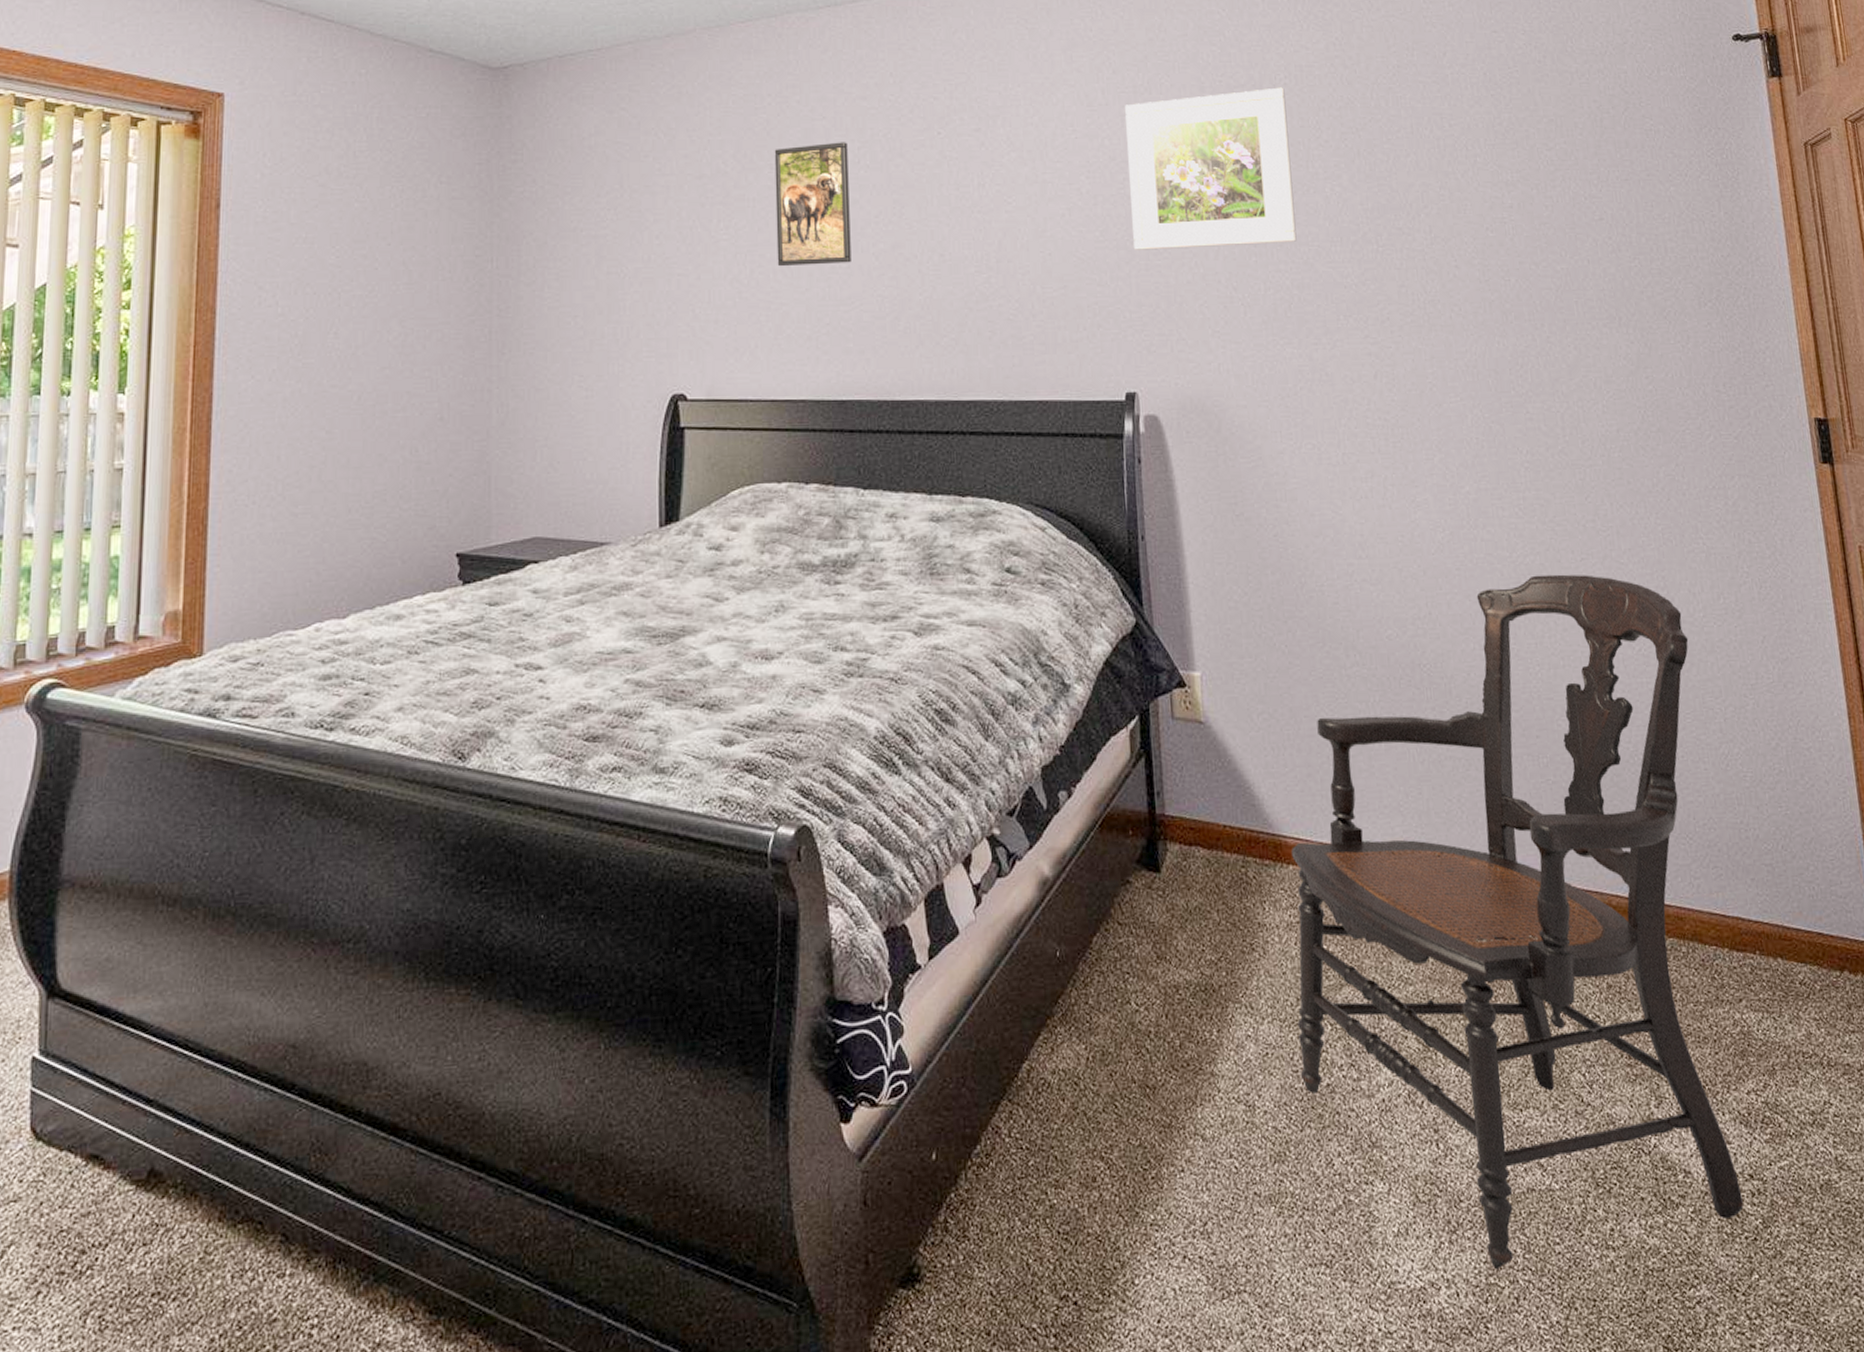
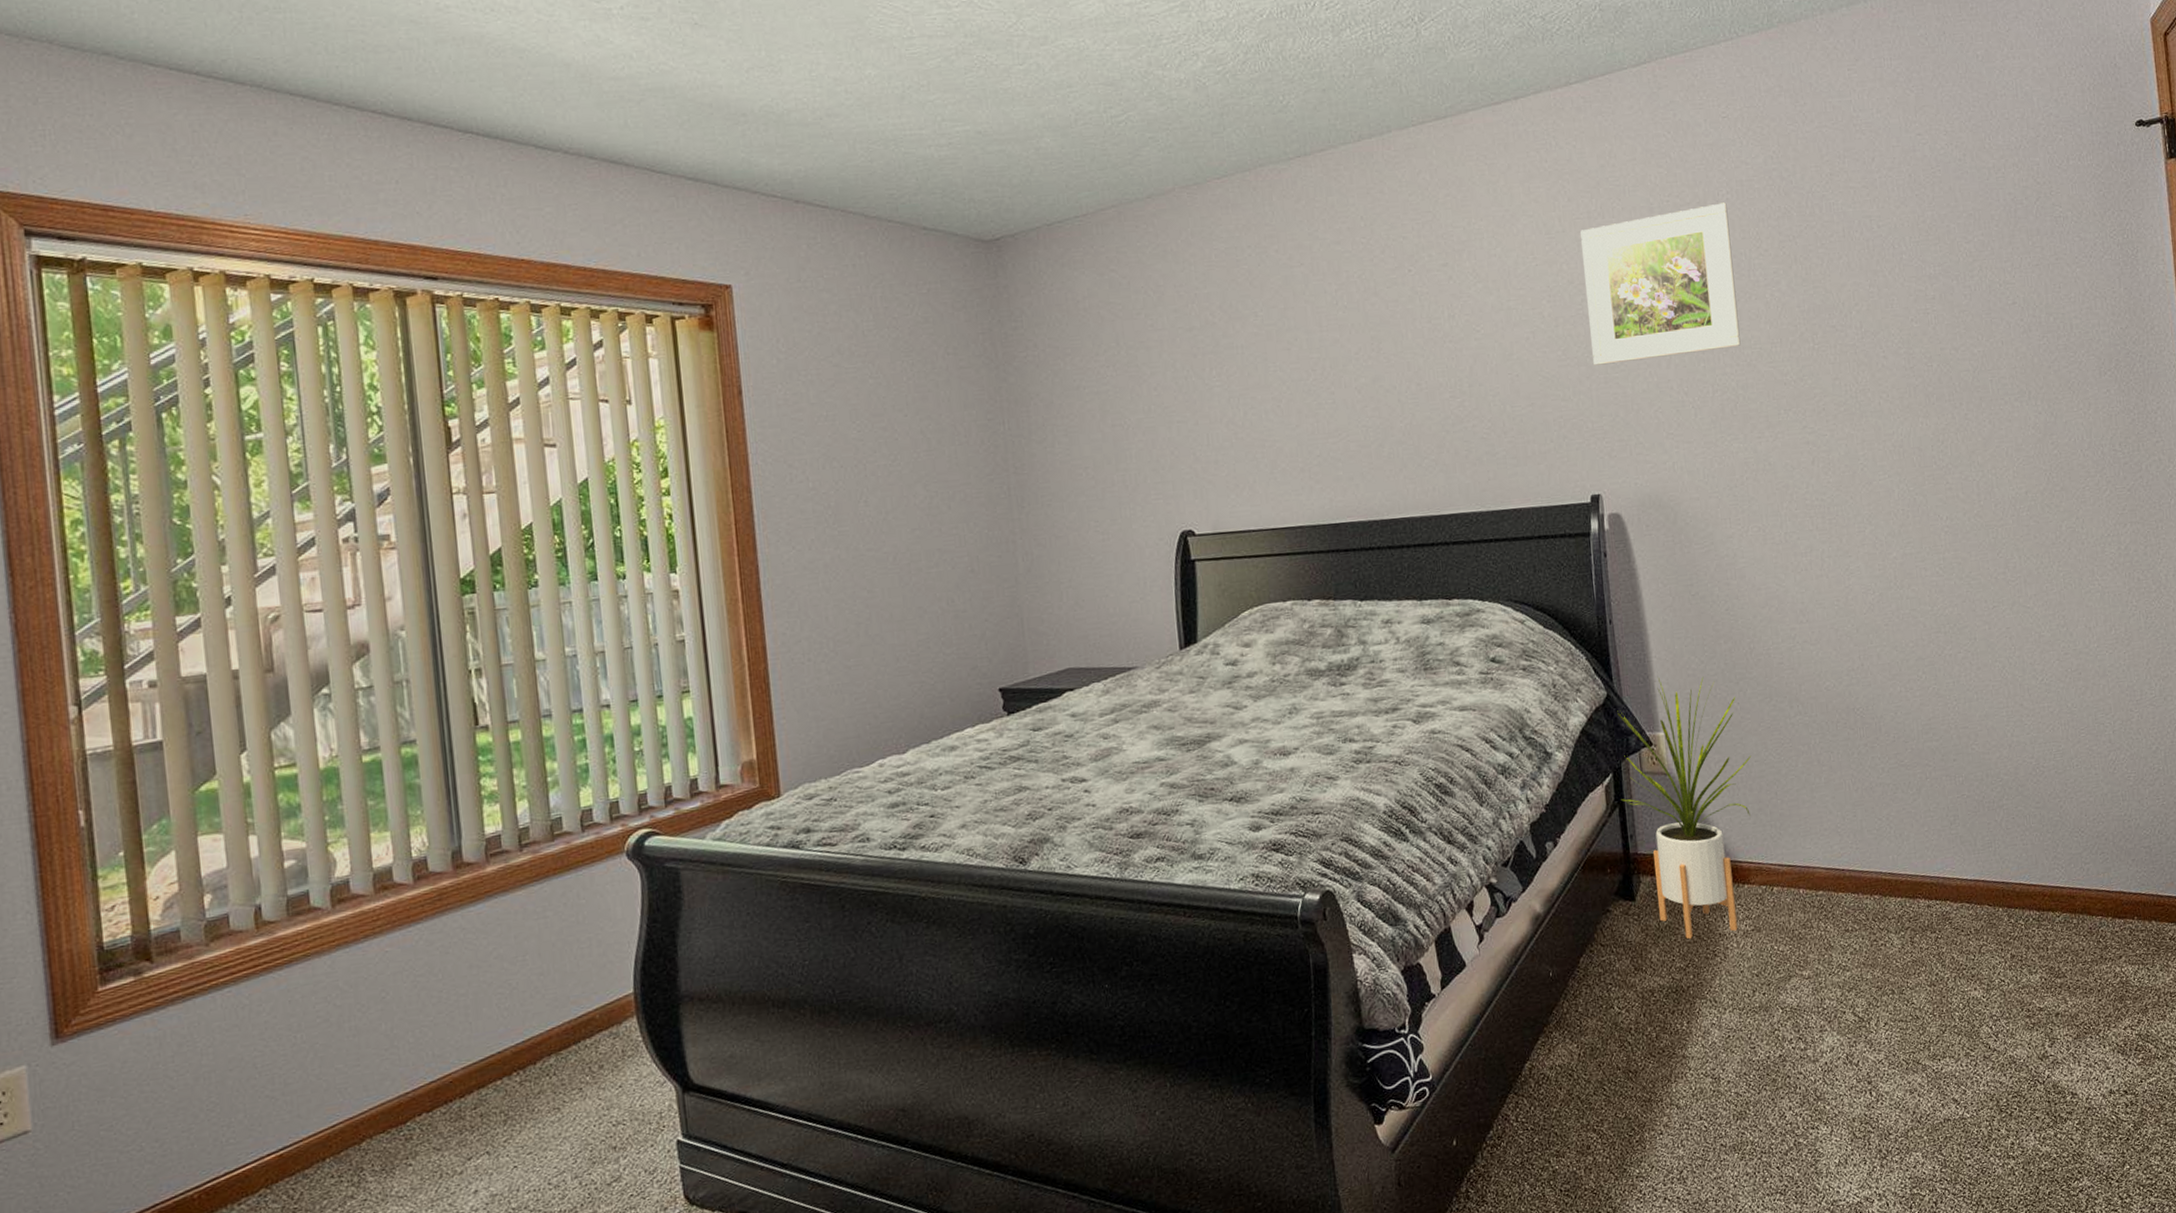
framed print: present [774,142,851,267] -> none [1257,286,1336,407]
house plant: none [1147,608,1301,927] -> present [1617,676,1752,940]
armchair: present [1292,574,1744,1269] -> none [1746,620,2119,1182]

